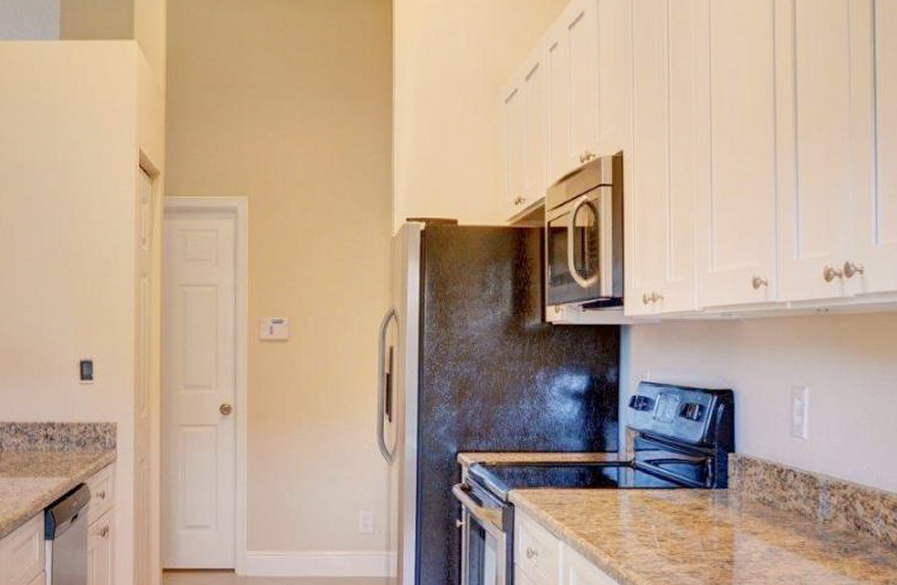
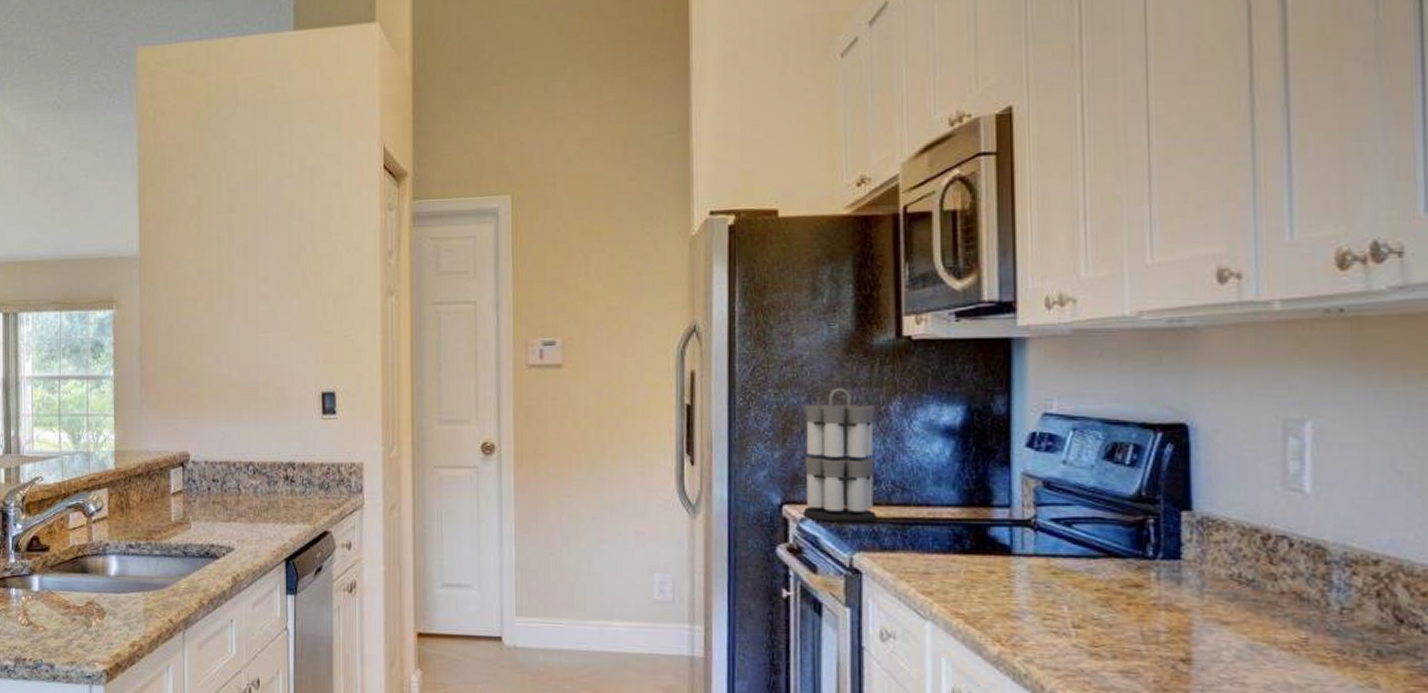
spice rack: none [472,361,526,466] -> present [802,388,878,523]

